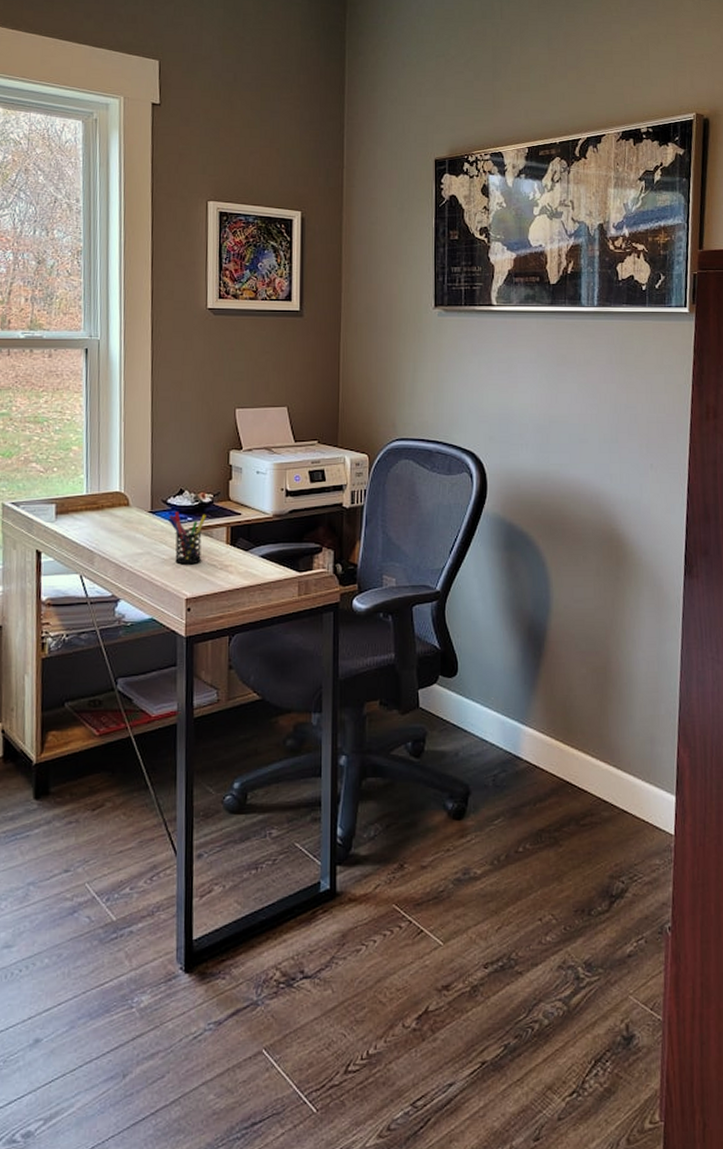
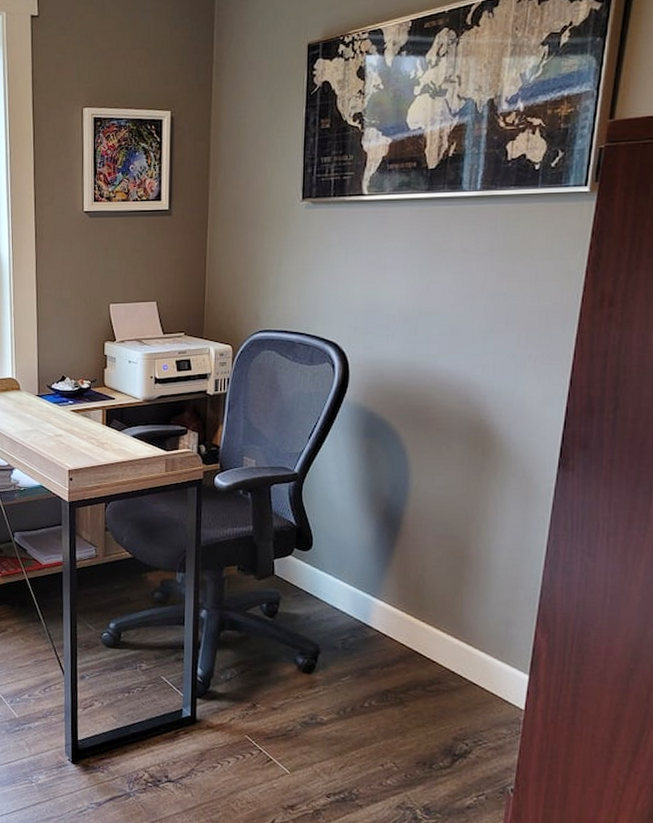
pen holder: present [168,511,206,565] -> none [53,395,85,442]

